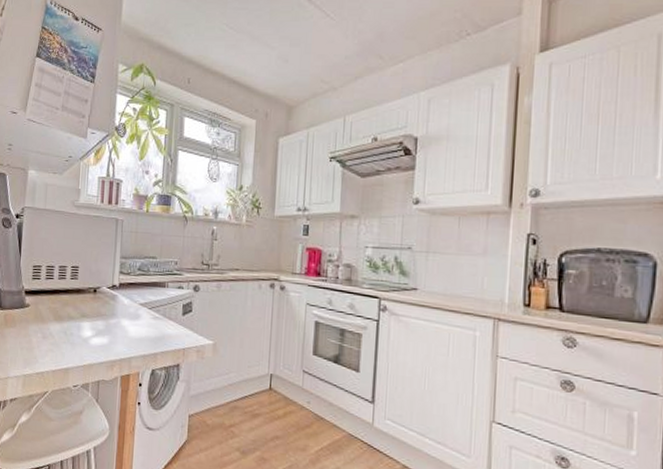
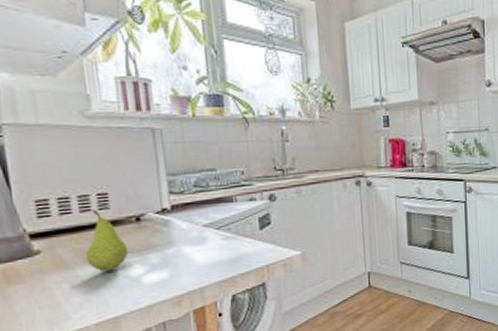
fruit: none [56,278,85,330] -> present [85,209,129,272]

